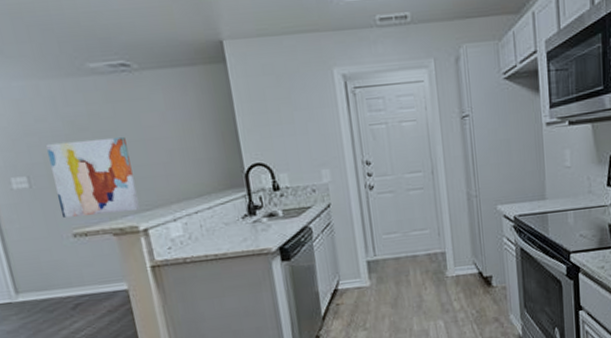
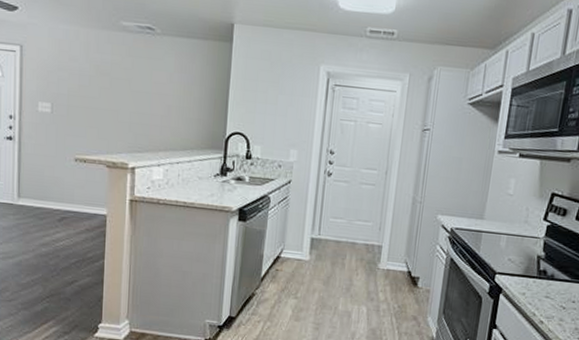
wall art: present [46,136,140,218] -> none [70,80,136,151]

